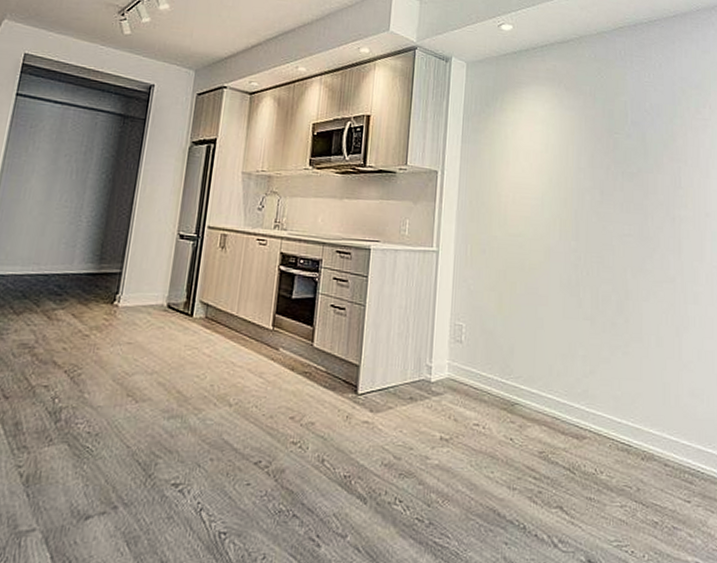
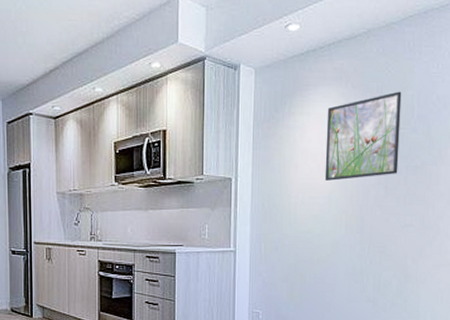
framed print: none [537,96,615,182] -> present [324,91,402,181]

